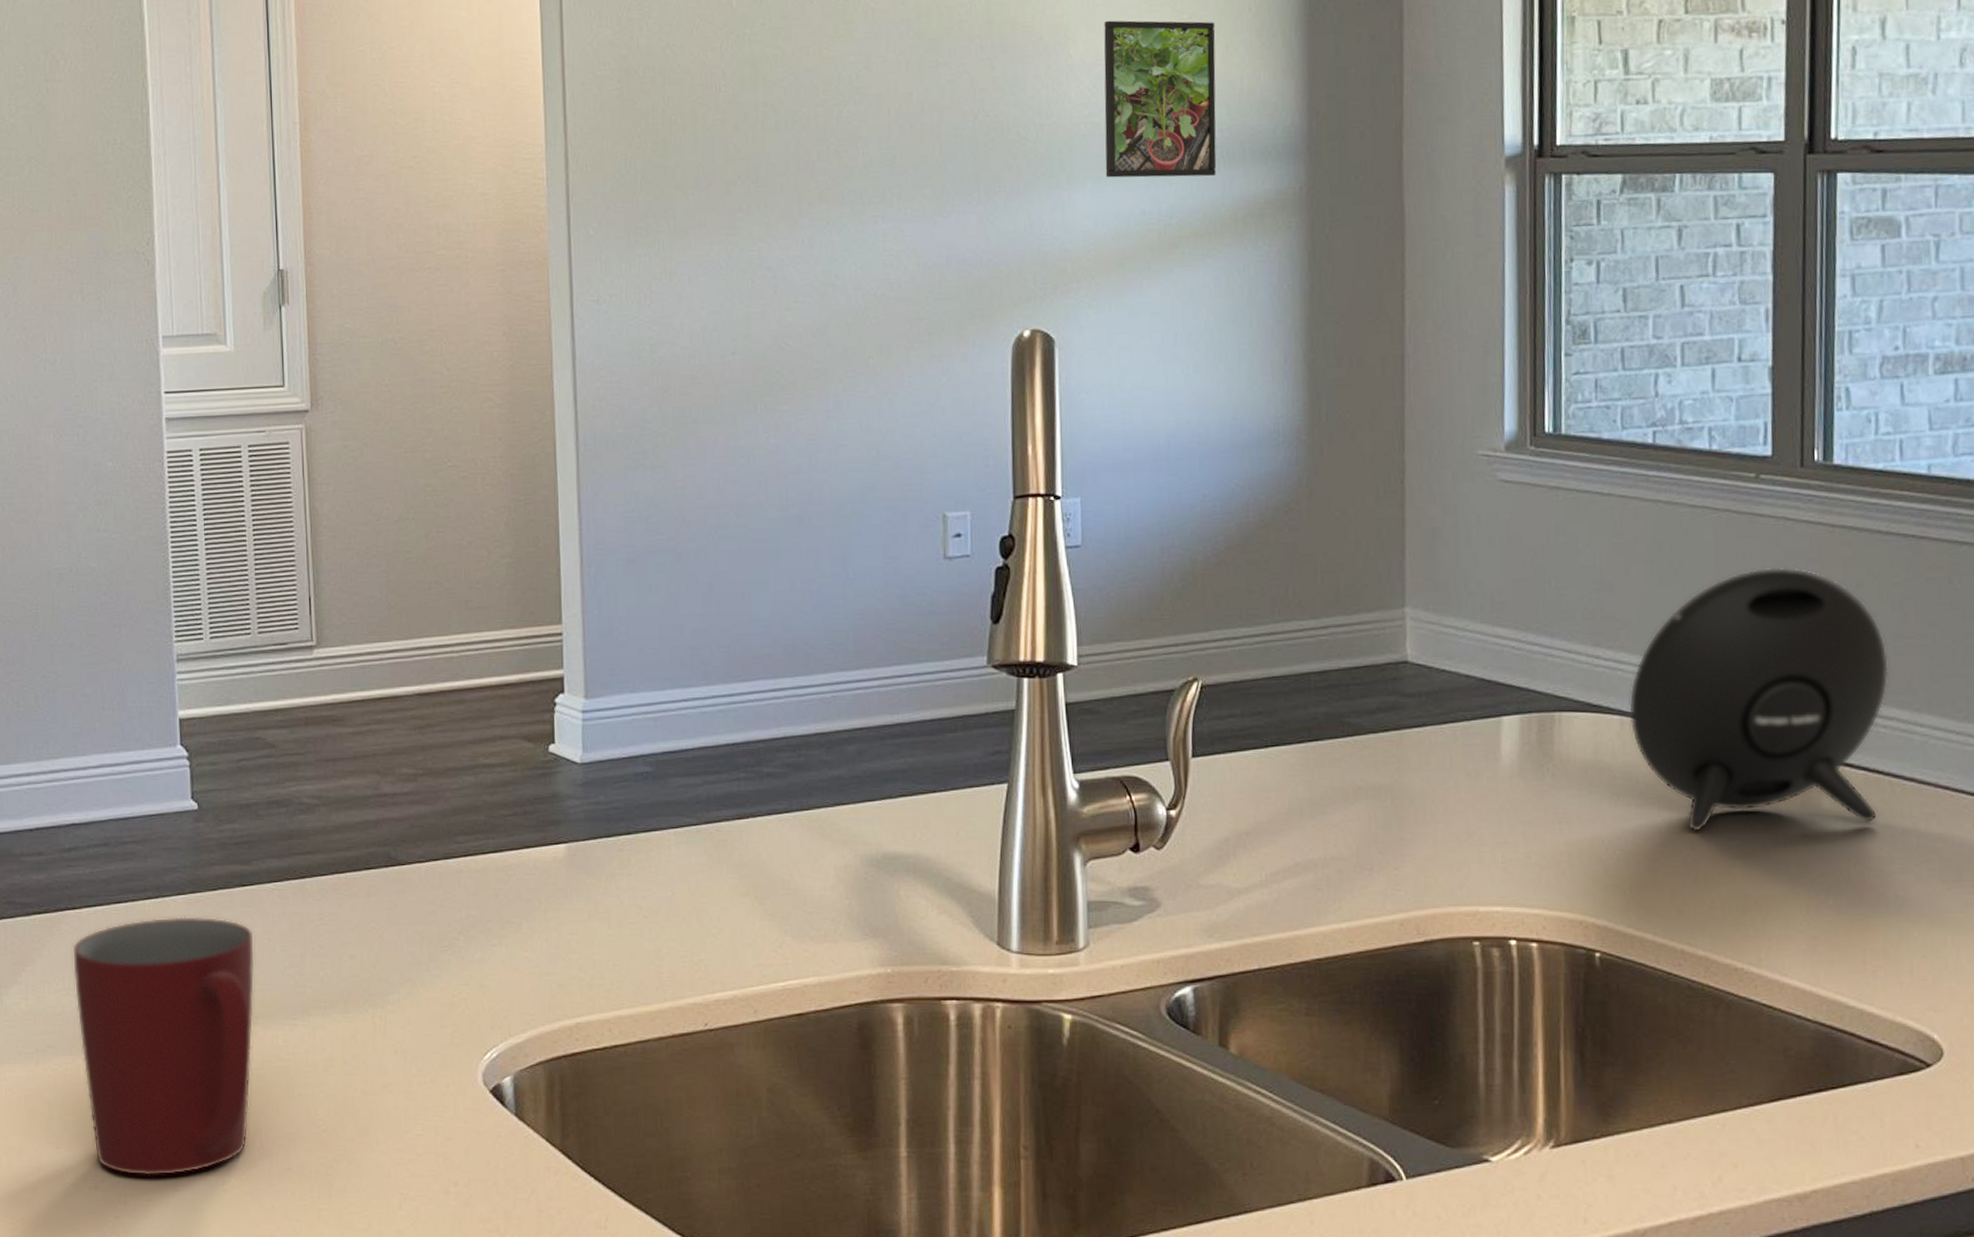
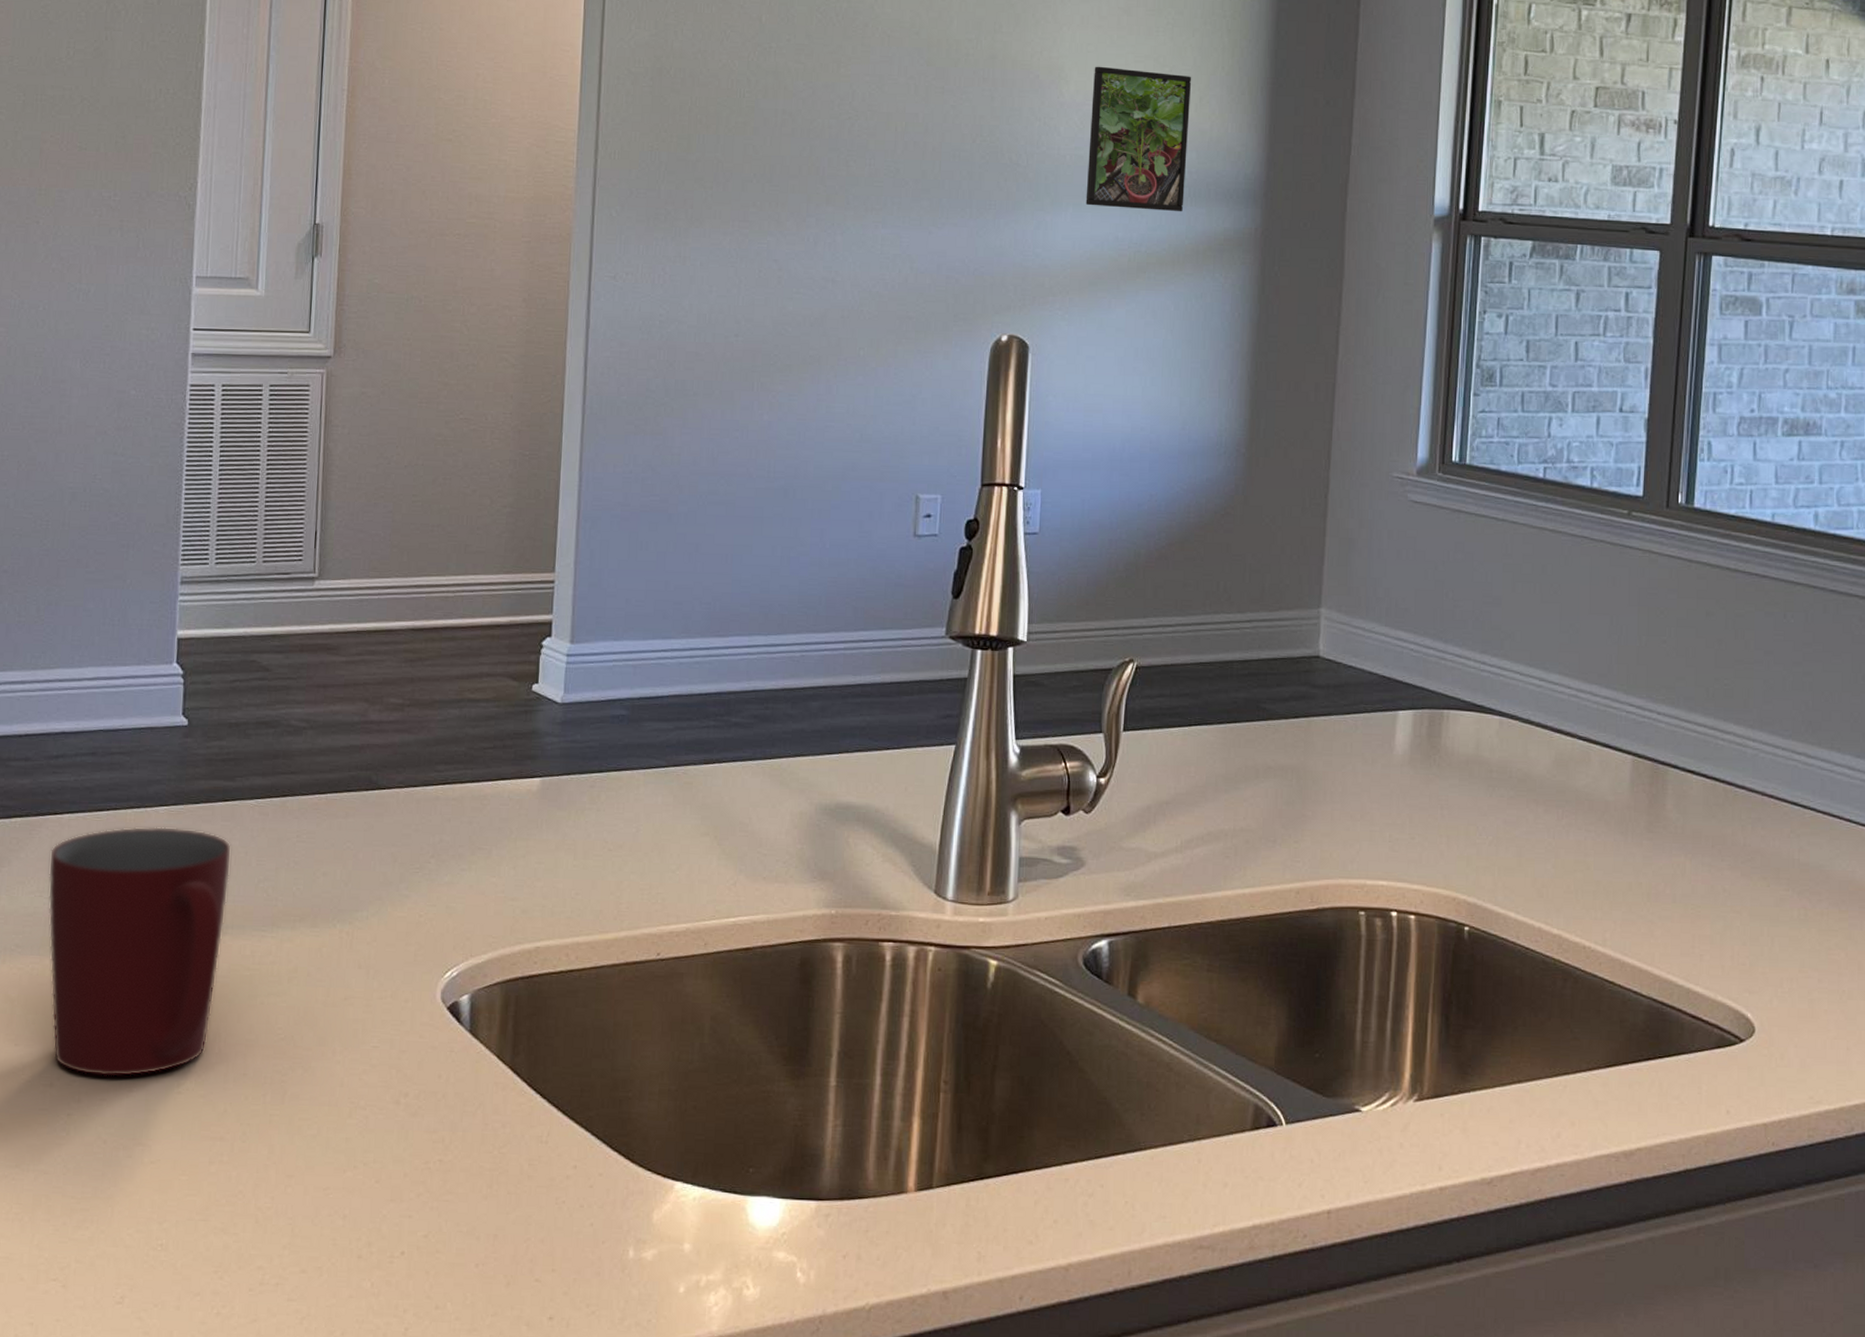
speaker: present [1628,566,1889,831] -> none [1507,593,1729,824]

